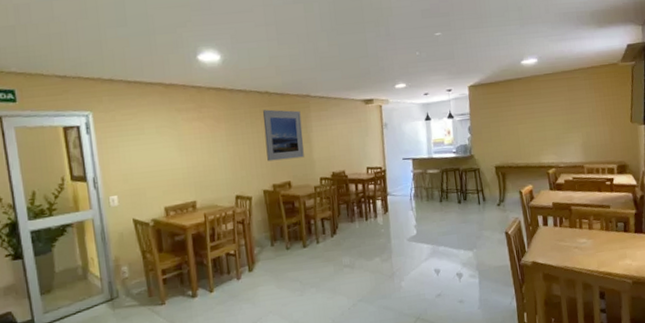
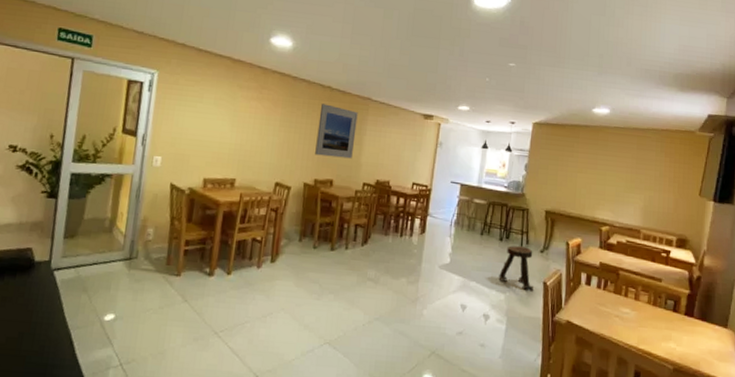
stool: none [463,204,498,244] -> present [498,245,534,292]

